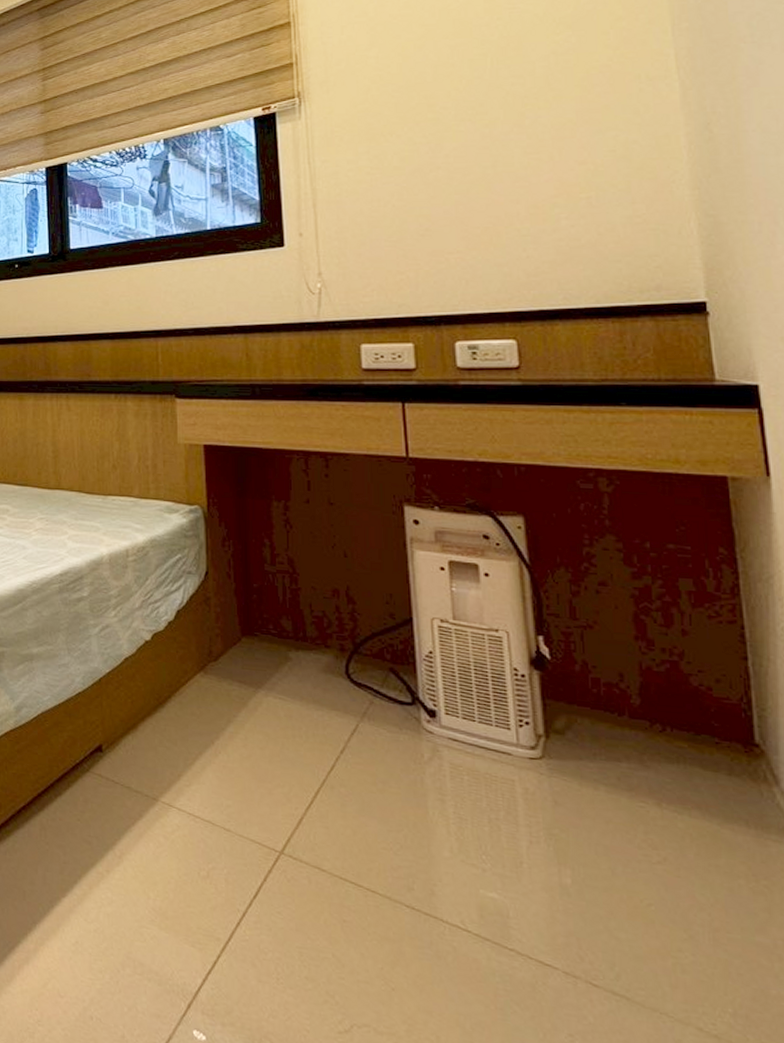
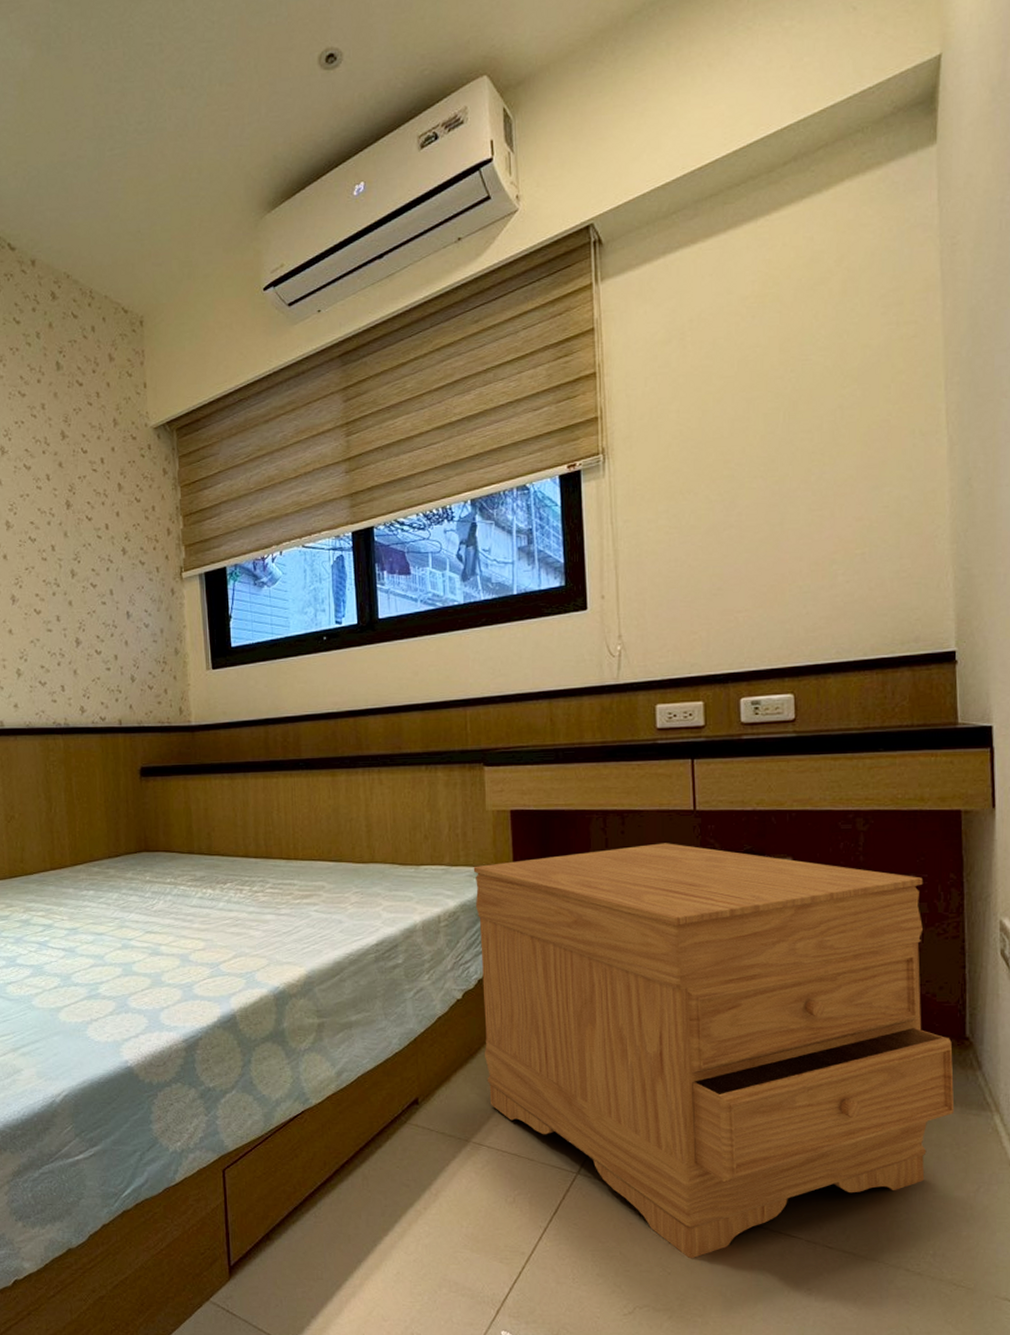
nightstand: none [164,490,748,975] -> present [473,843,955,1259]

